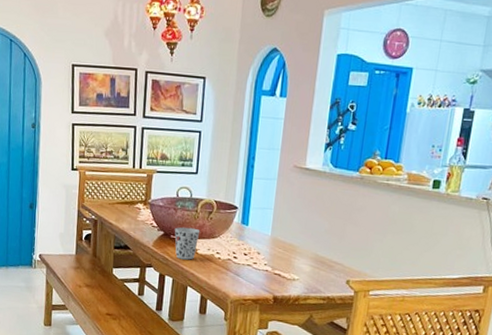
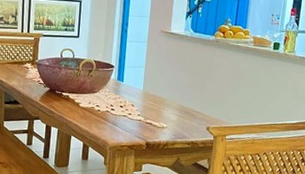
cup: present [174,227,200,260] -> none [59,83,82,113]

